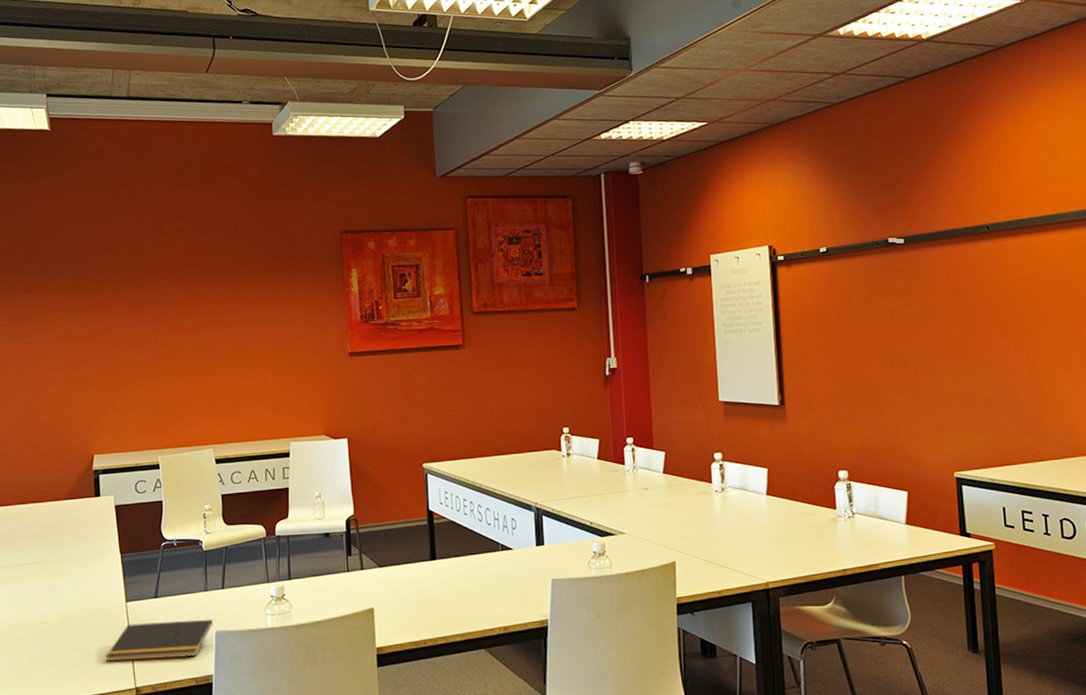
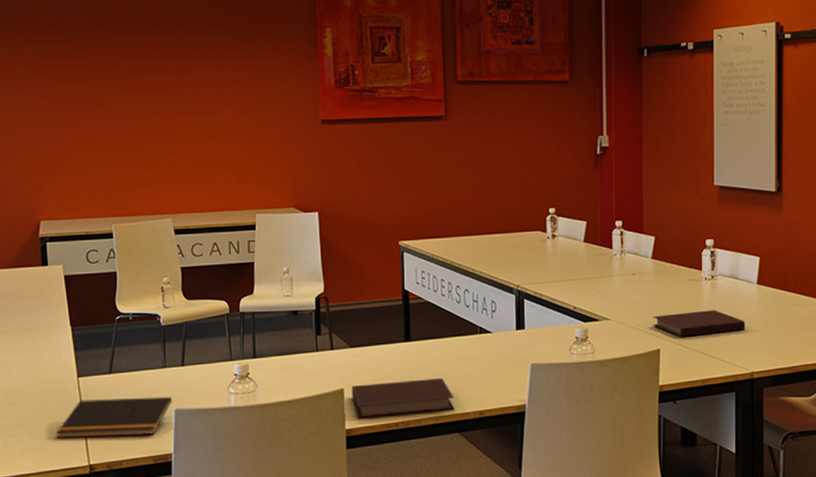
notebook: none [381,594,480,637] -> present [351,377,455,419]
notebook: none [667,521,758,549] -> present [653,310,746,337]

